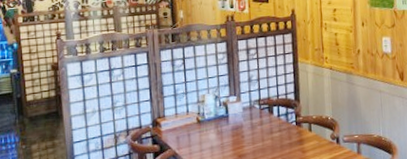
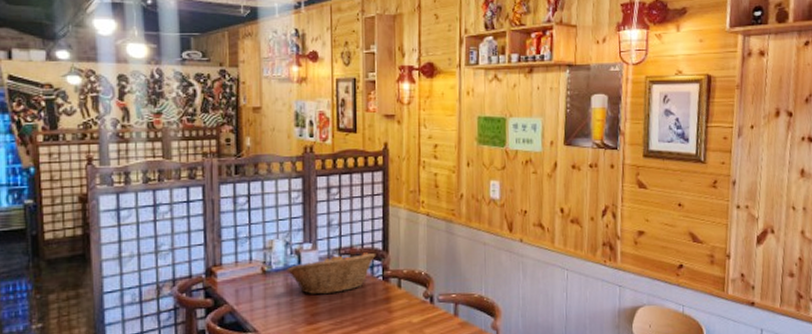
fruit basket: none [217,102,290,139] -> present [286,252,376,295]

